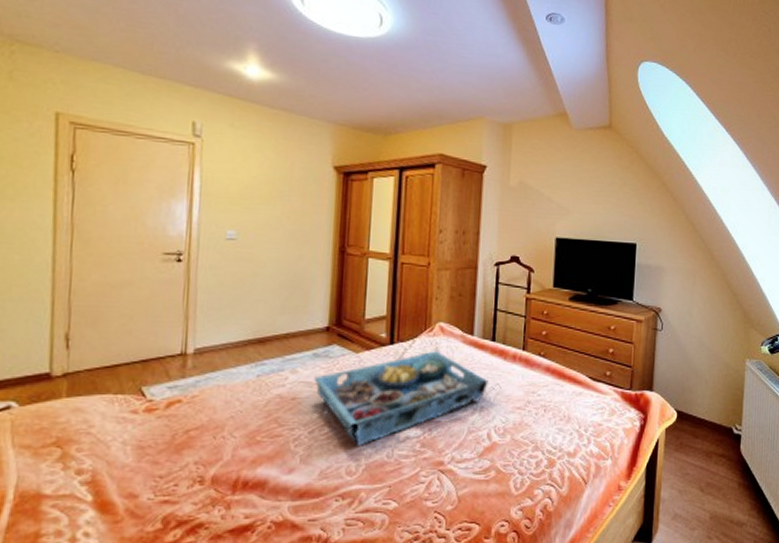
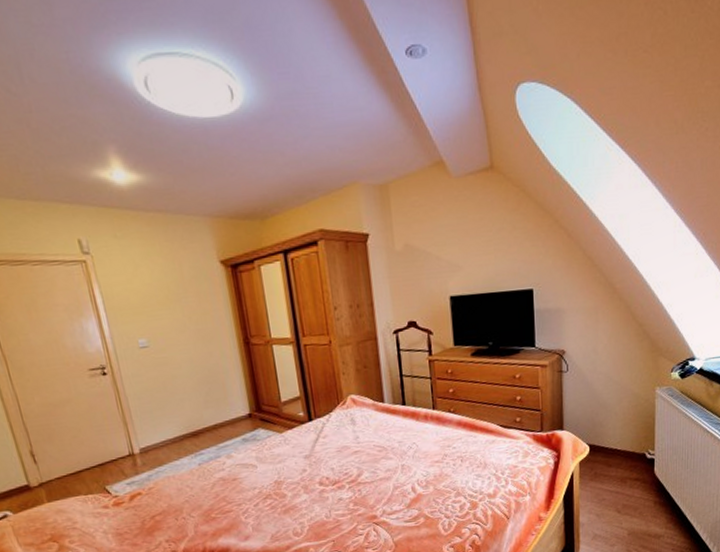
serving tray: present [313,351,489,446] -> none [247,421,405,512]

